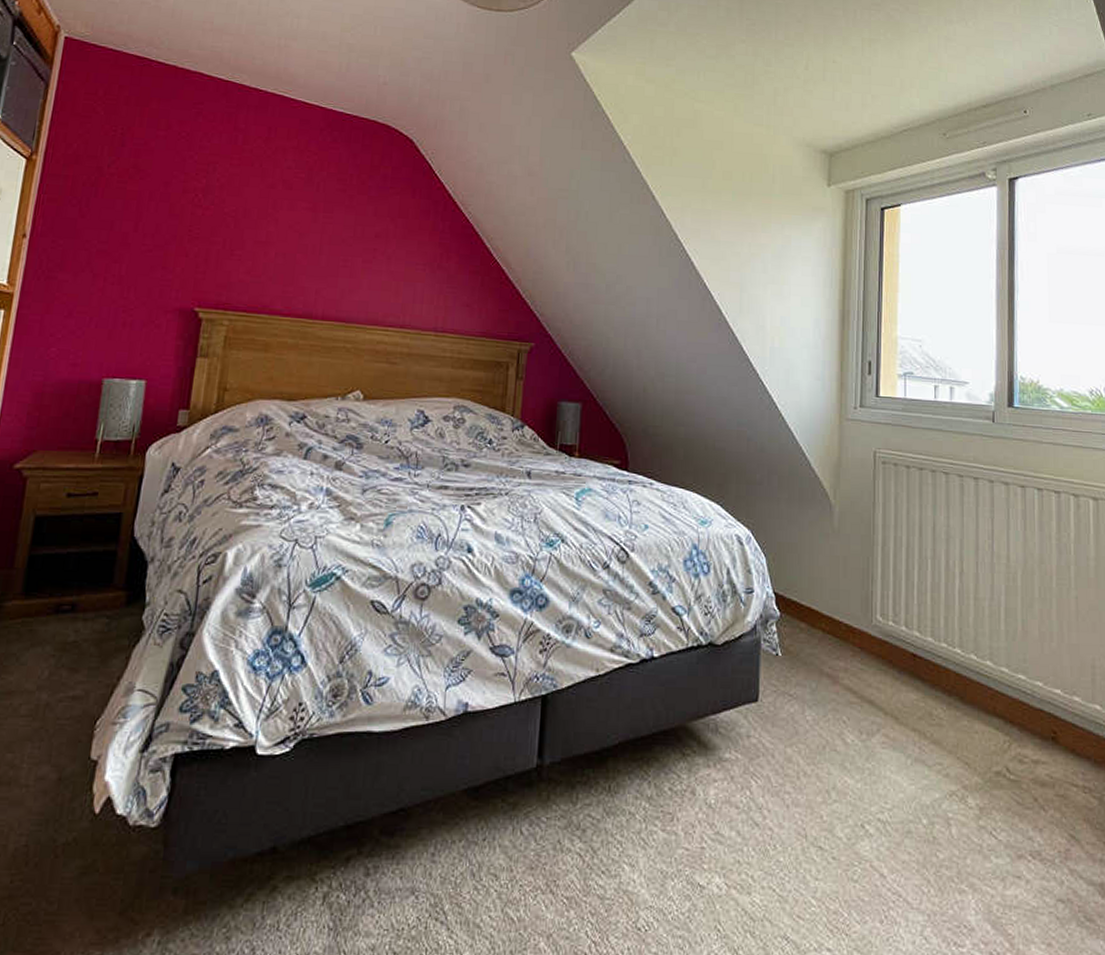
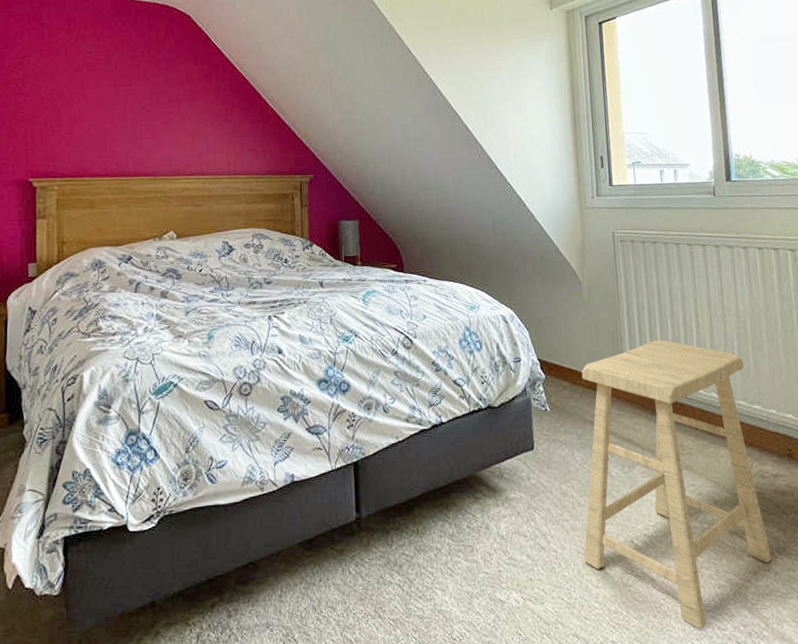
stool: none [804,584,1023,944] -> present [581,339,771,630]

